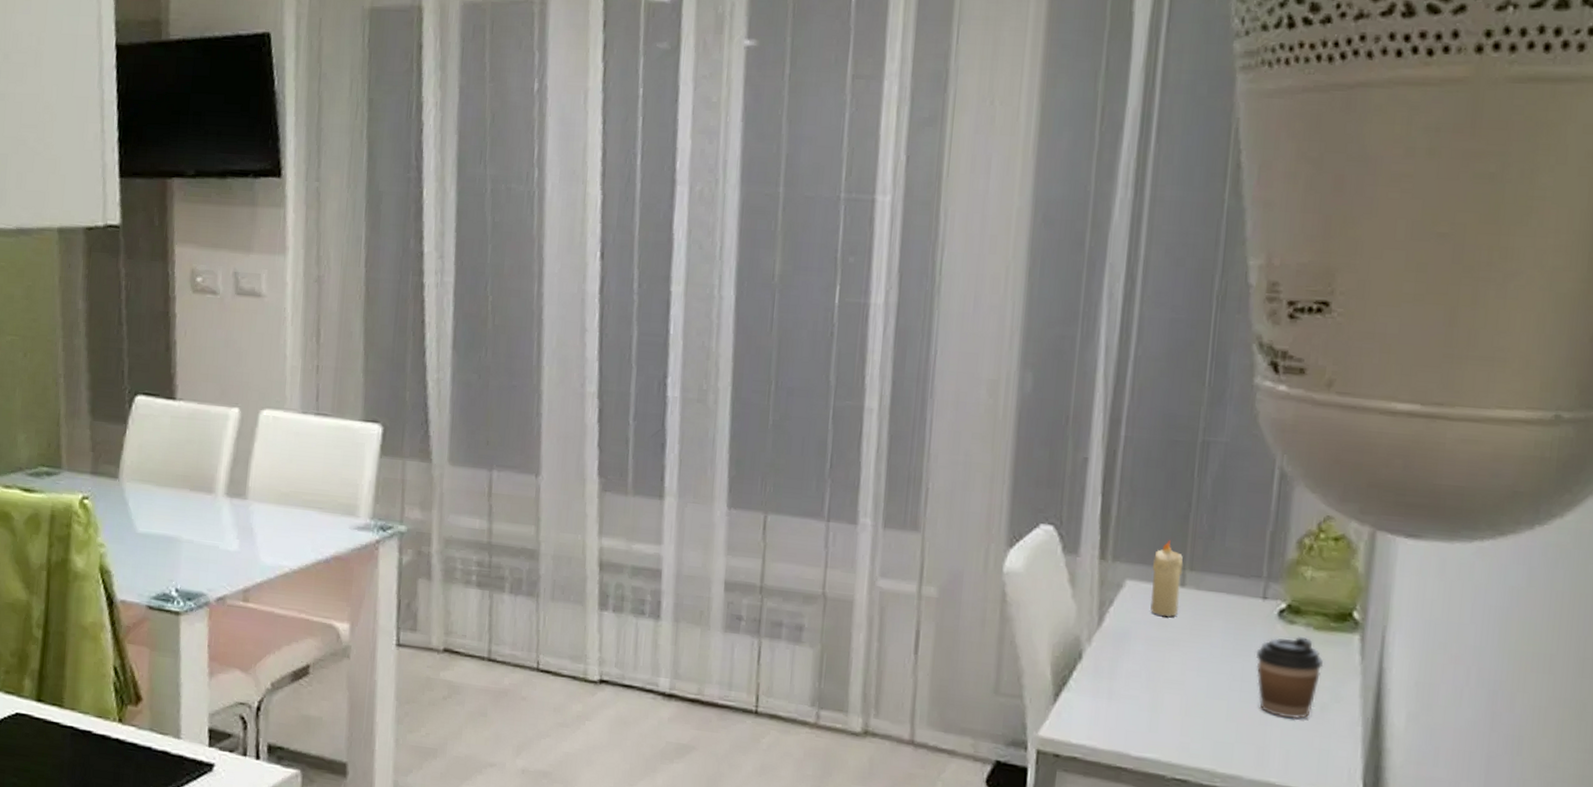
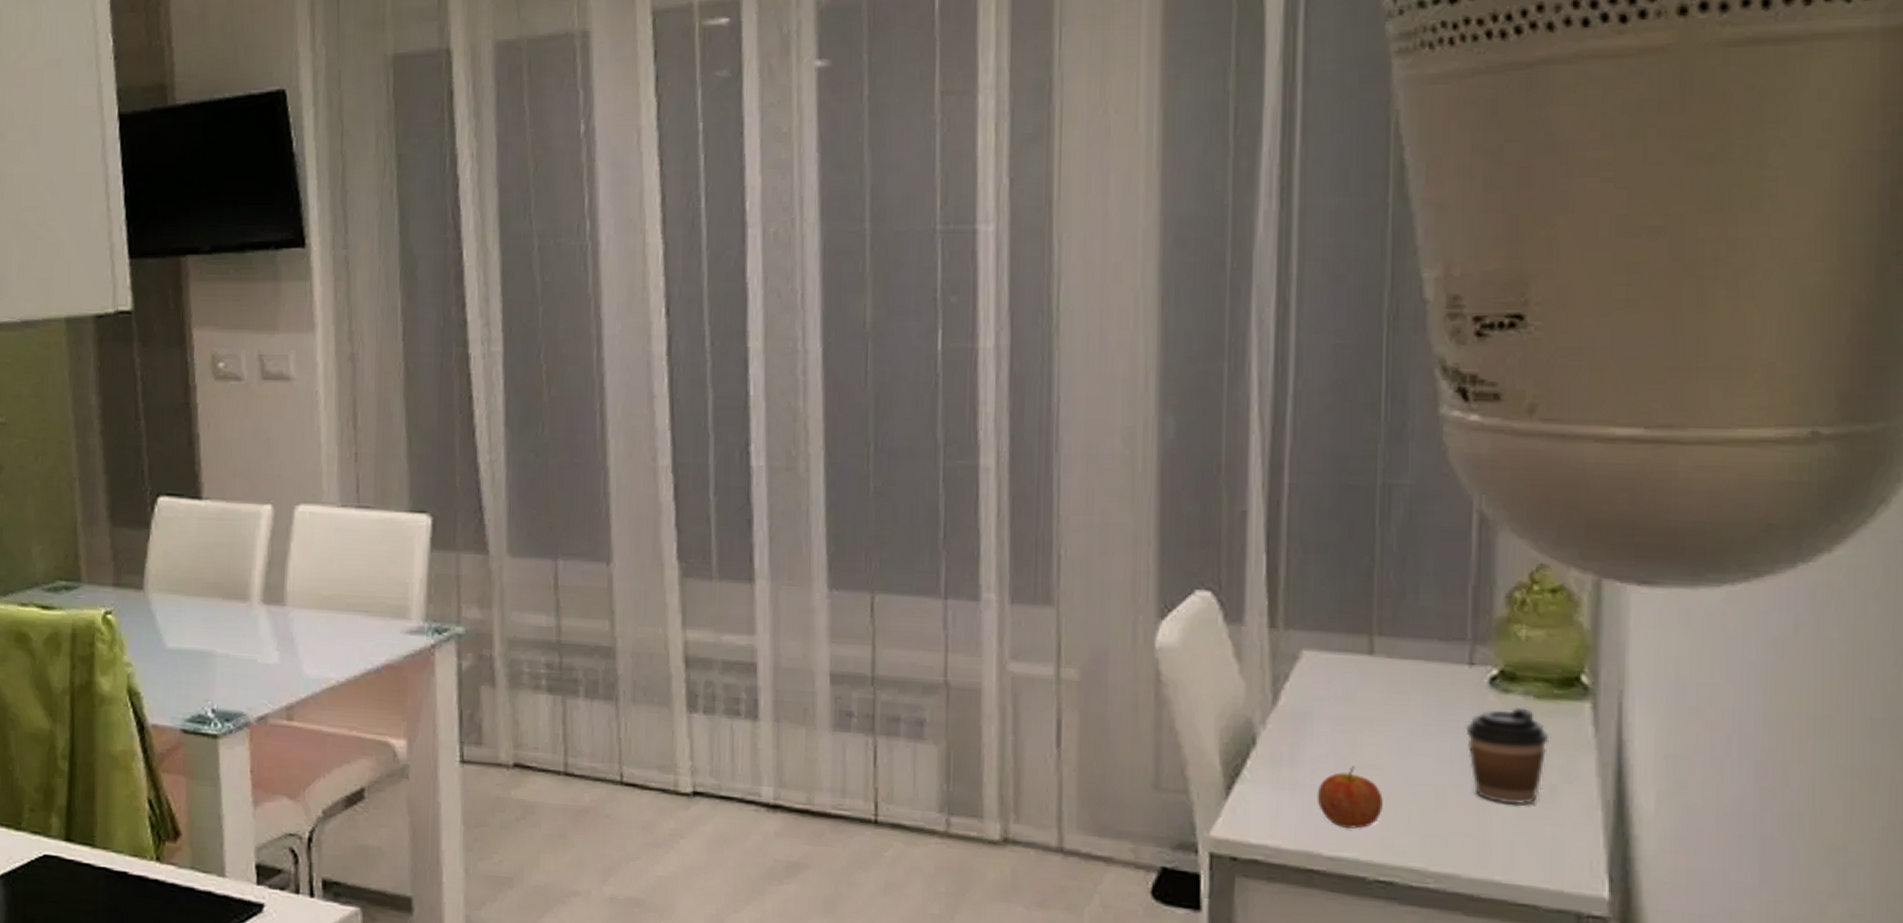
apple: none [1129,680,1184,734] -> present [1317,766,1383,829]
candle: present [1150,540,1184,617] -> none [1333,601,1370,692]

